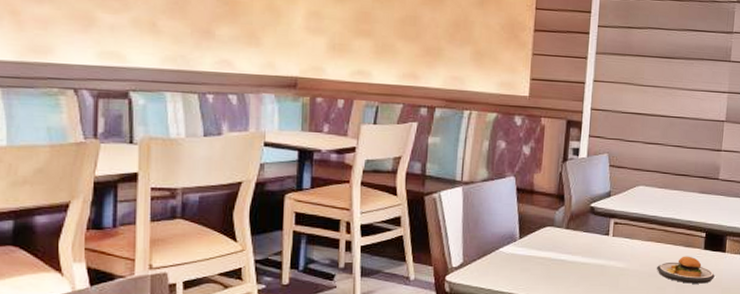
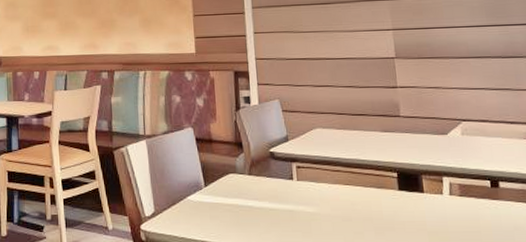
burger: present [657,256,715,284] -> none [350,198,417,228]

